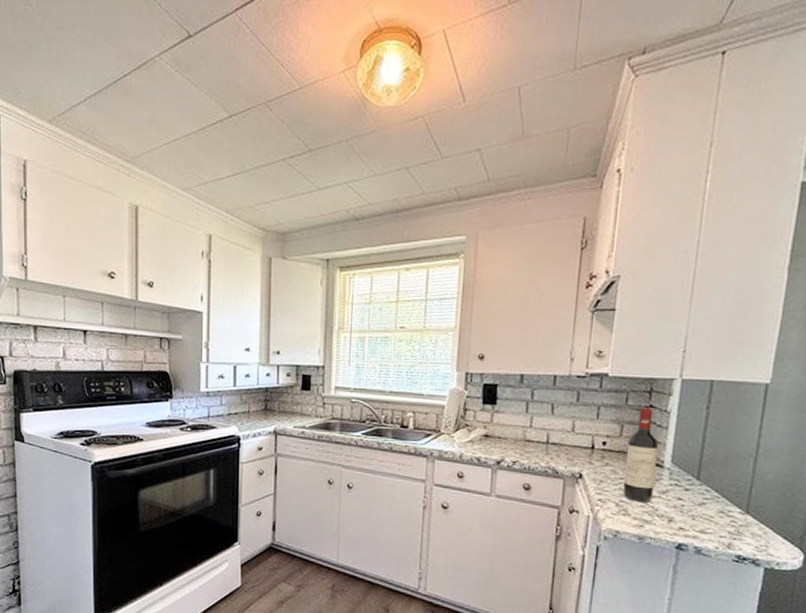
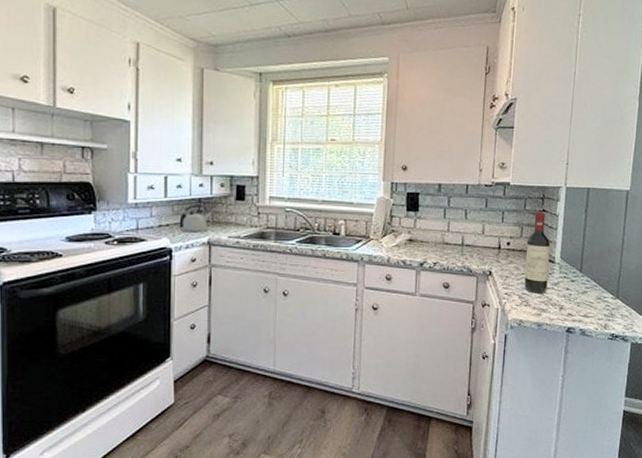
kettle: none [247,393,278,422] -> present [179,203,211,233]

